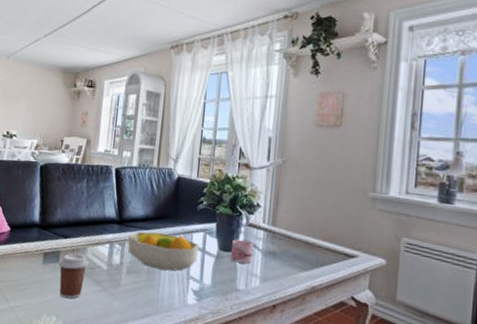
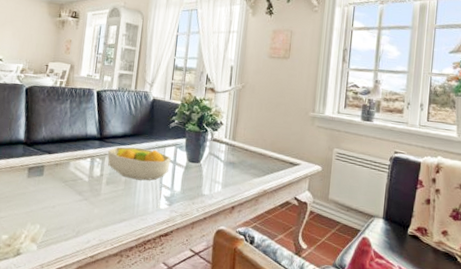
coffee cup: present [58,253,89,299] -> none [42,167,71,209]
mug: present [231,239,254,264] -> none [197,152,217,173]

